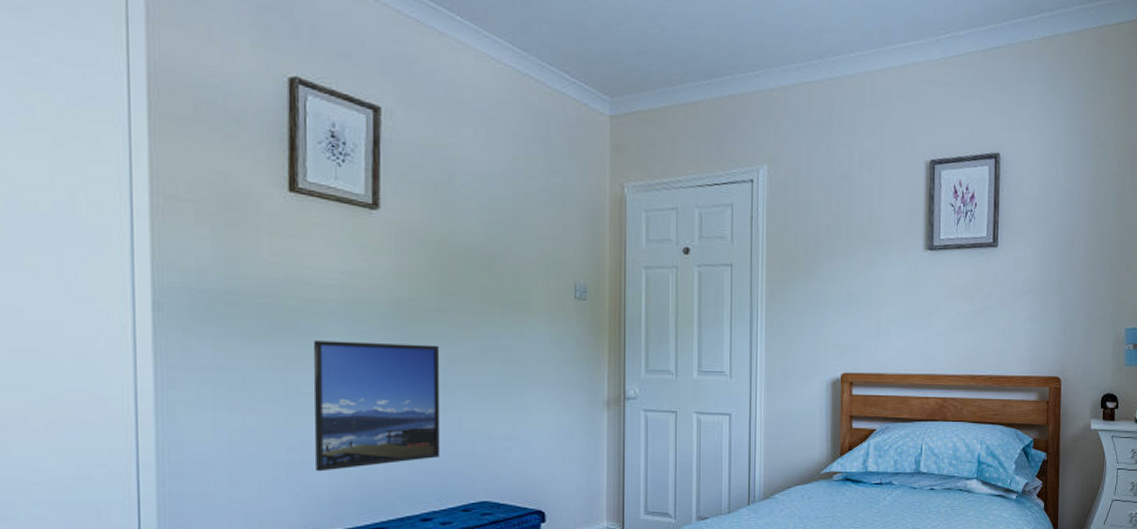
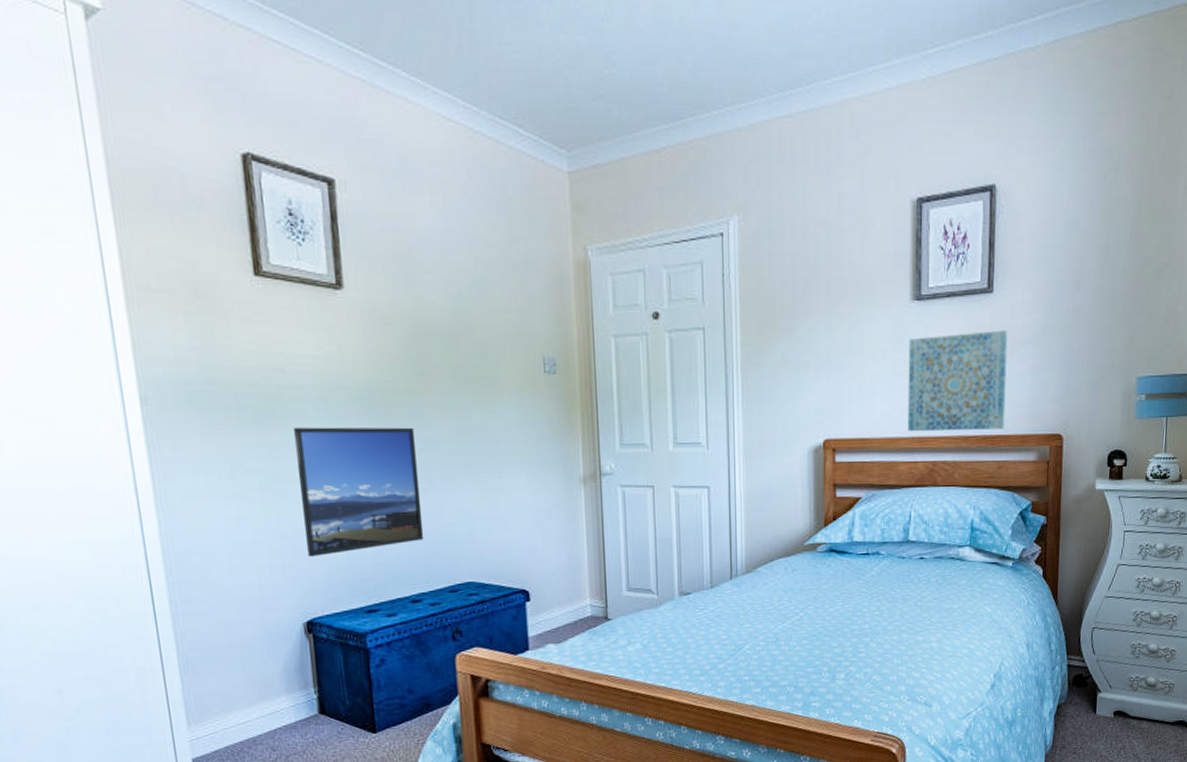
wall art: none [920,280,1011,371] -> present [907,330,1008,432]

